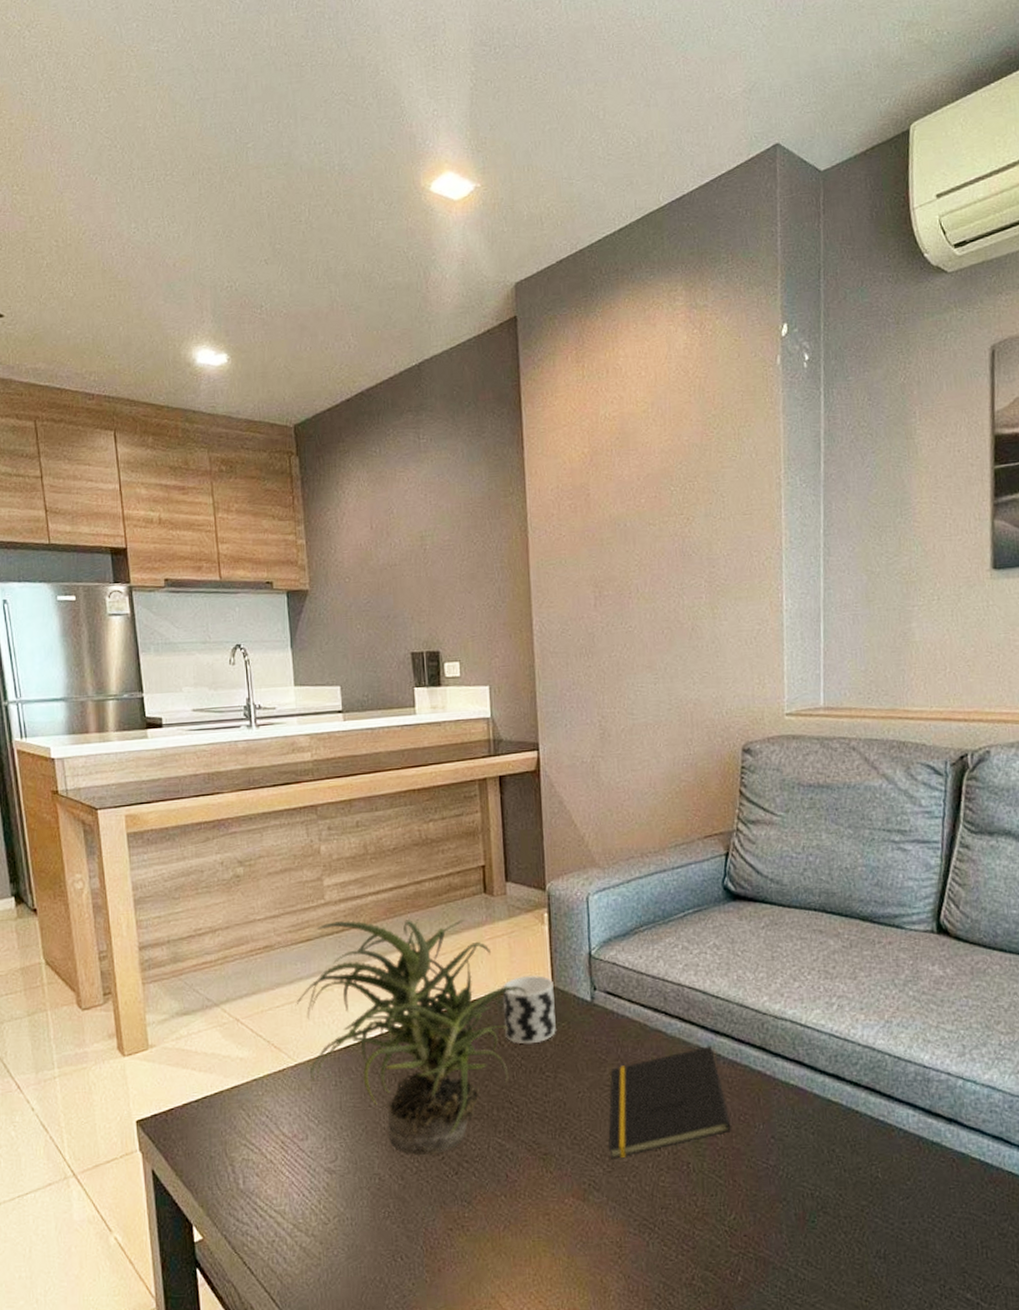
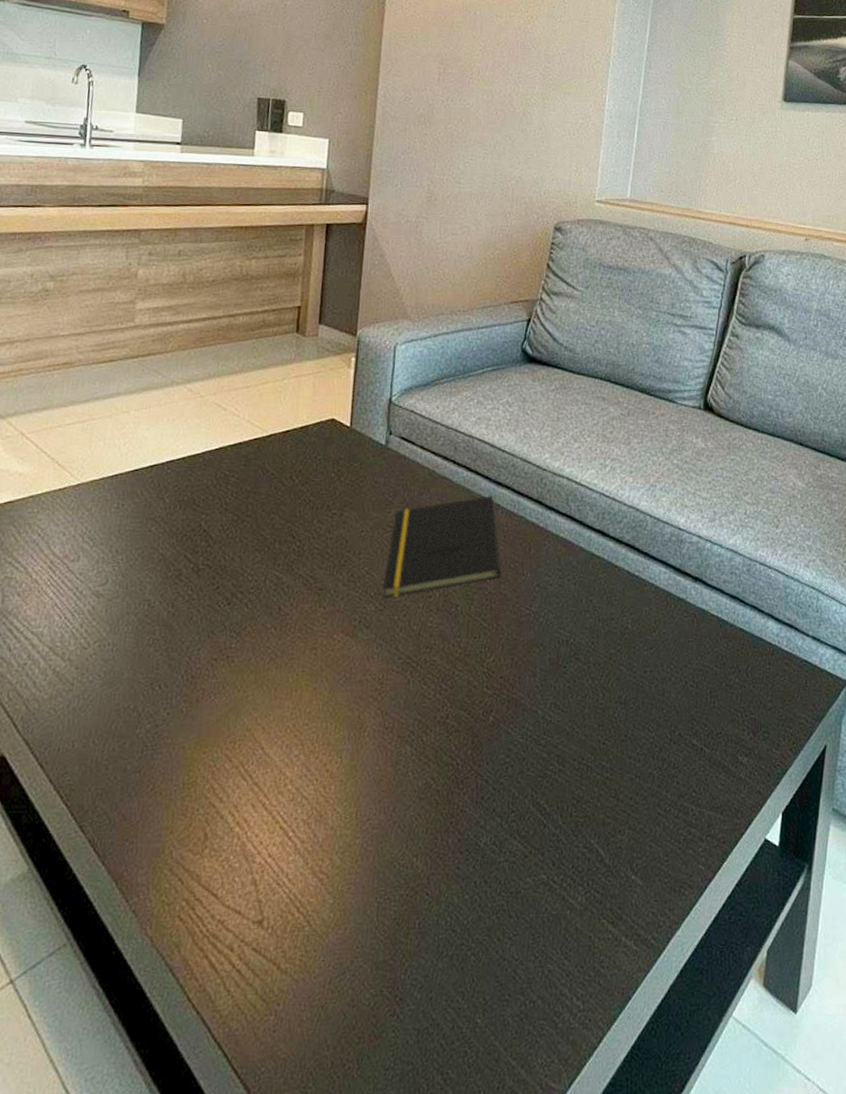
potted plant: present [296,919,527,1155] -> none [88,345,325,583]
cup: present [502,975,556,1045] -> none [297,415,352,482]

